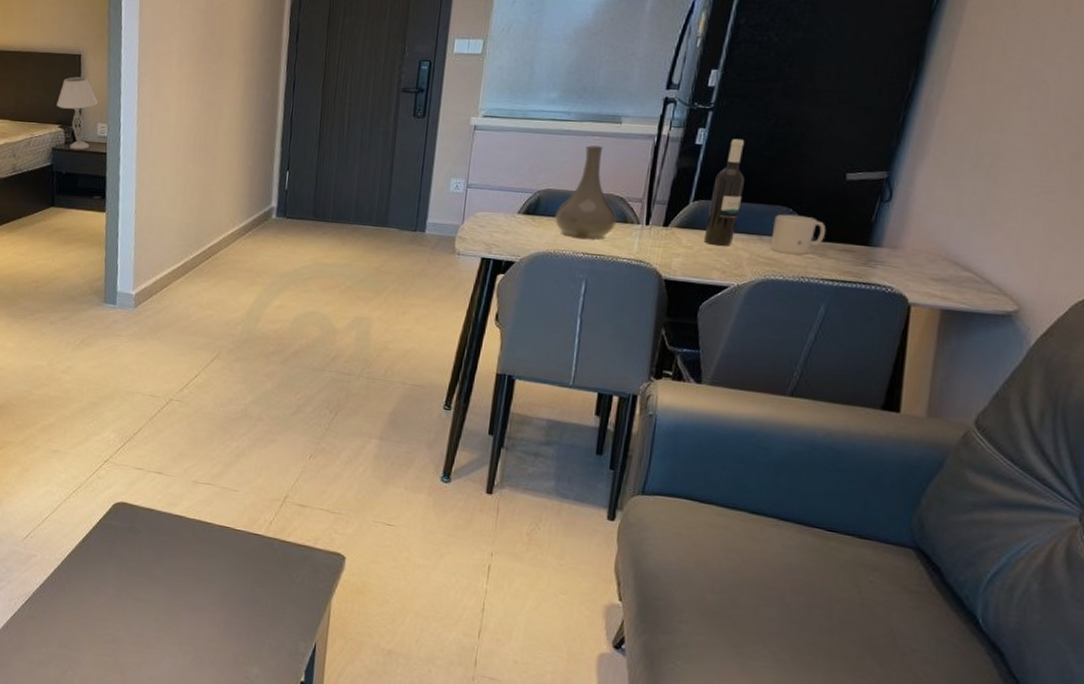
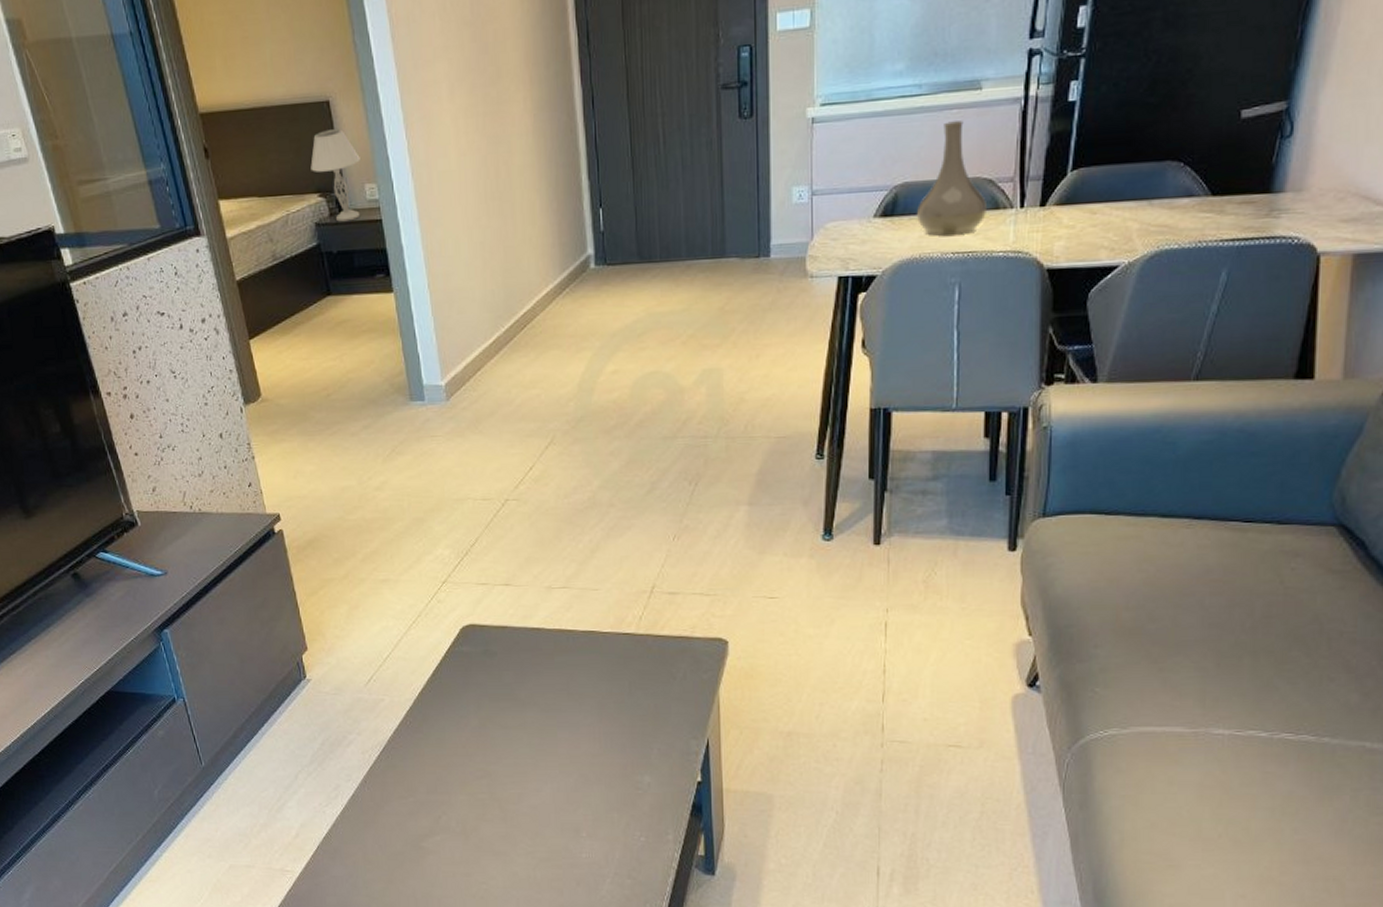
wine bottle: present [703,138,746,246] -> none [1086,87,1129,220]
mug: present [770,214,826,255] -> none [1161,168,1223,217]

